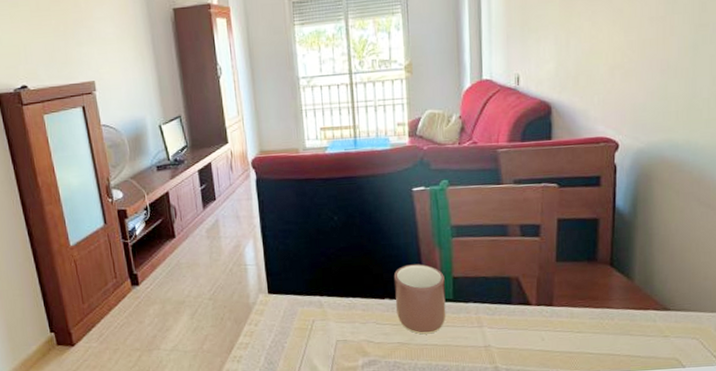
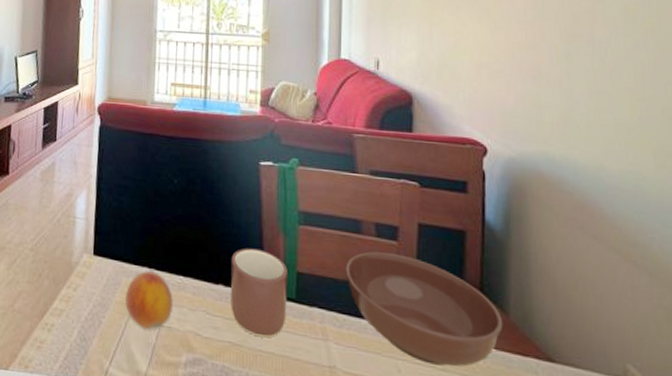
fruit: none [302,298,346,346] -> present [124,271,173,329]
bowl: none [495,247,629,330] -> present [345,251,504,367]

